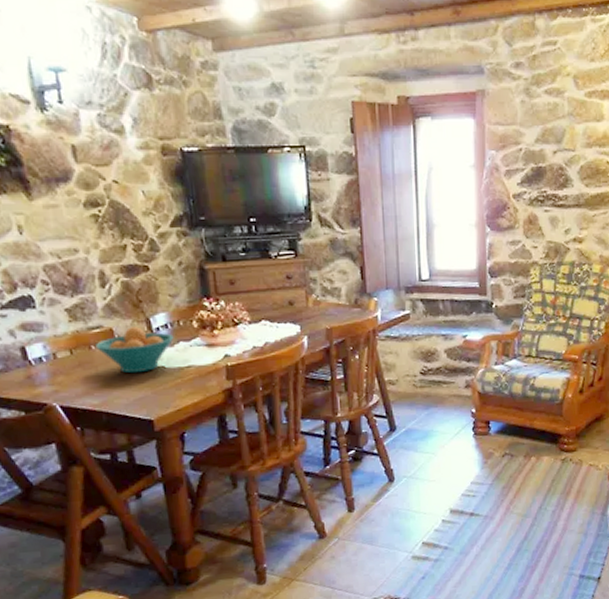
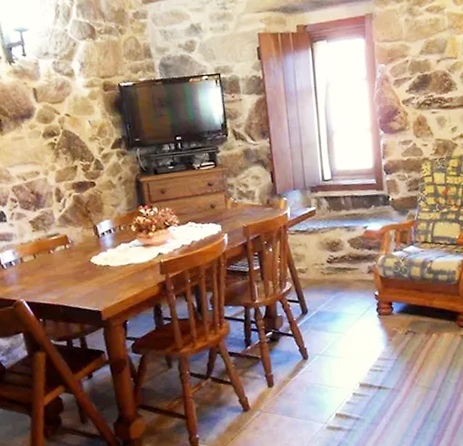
fruit bowl: present [96,327,174,374] -> none [54,233,117,272]

